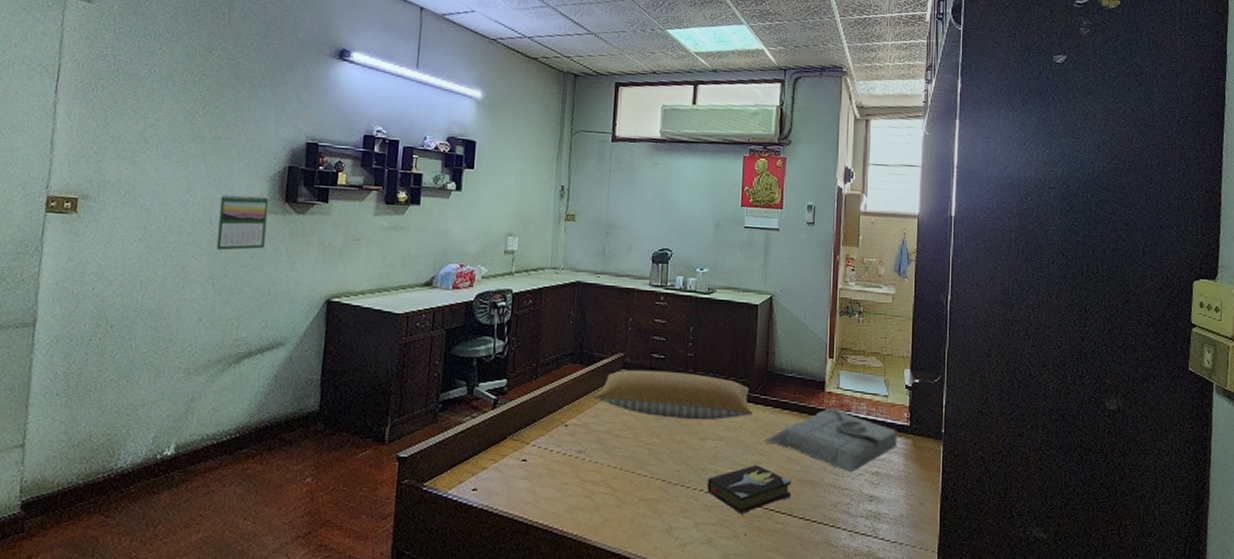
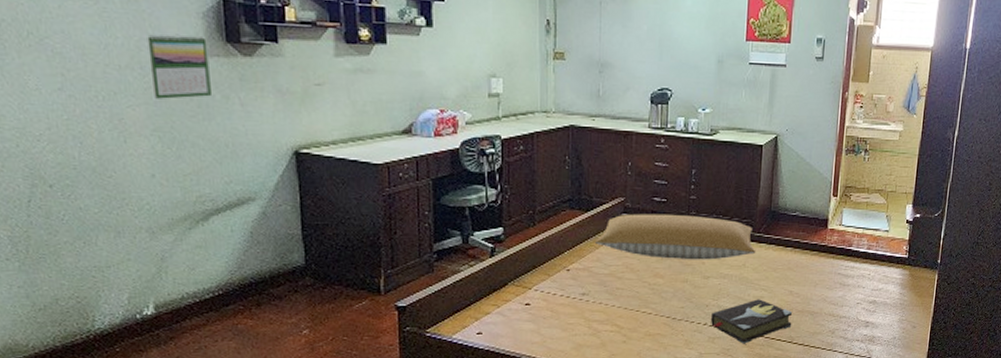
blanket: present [765,407,898,473] -> none [767,243,896,303]

